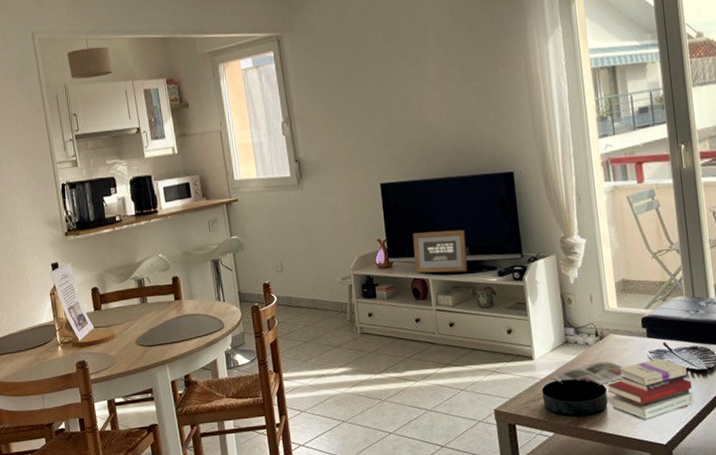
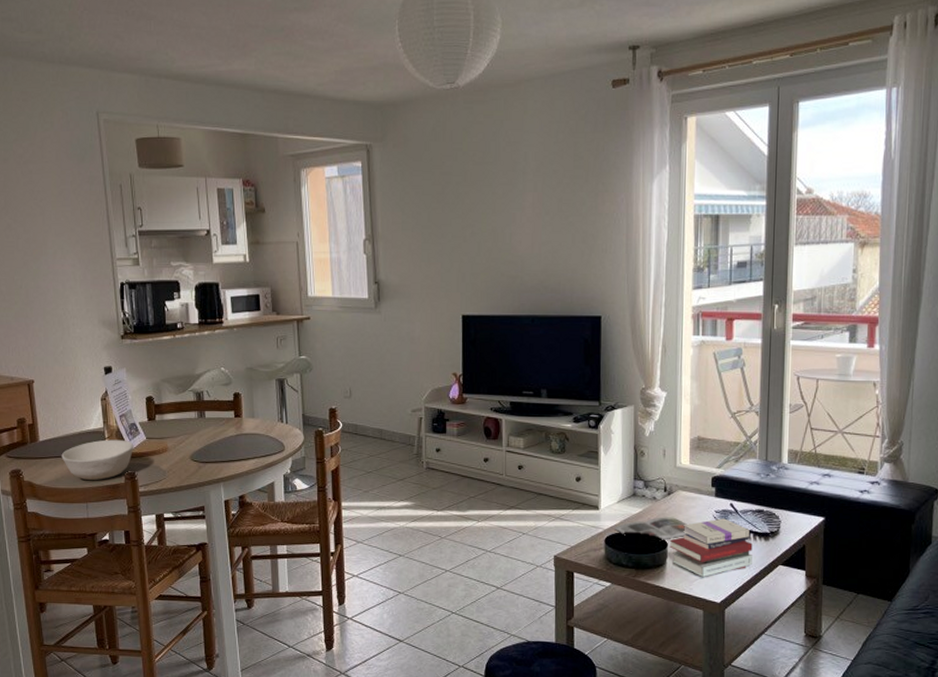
bowl: none [16,331,83,372] -> present [61,439,134,480]
picture frame: present [413,229,468,274] -> none [488,370,545,414]

